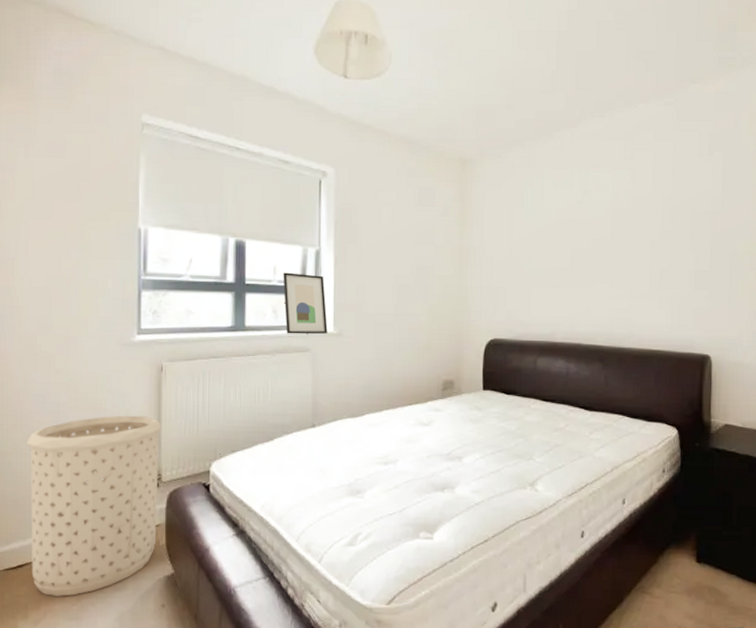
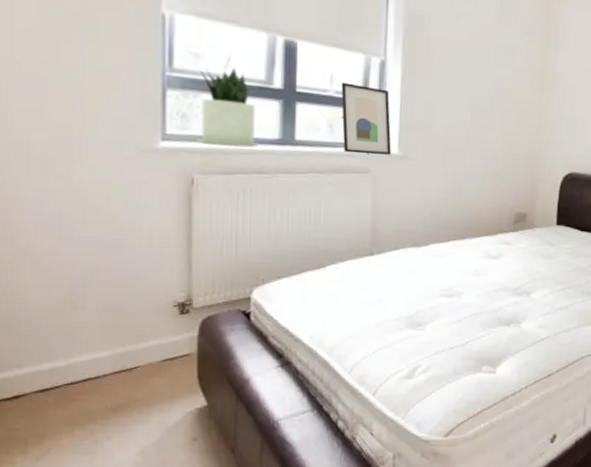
laundry basket: present [27,415,162,597] -> none [19,232,193,430]
planter: none [164,268,216,336] -> present [195,68,260,148]

